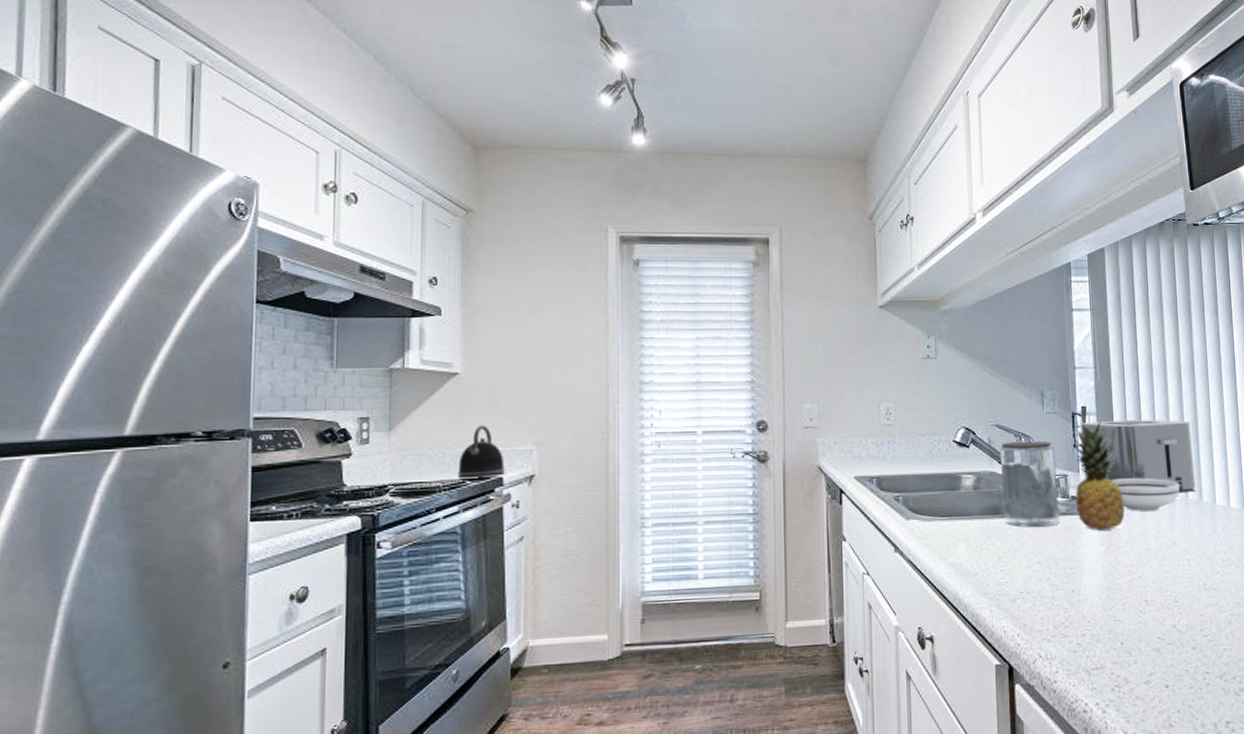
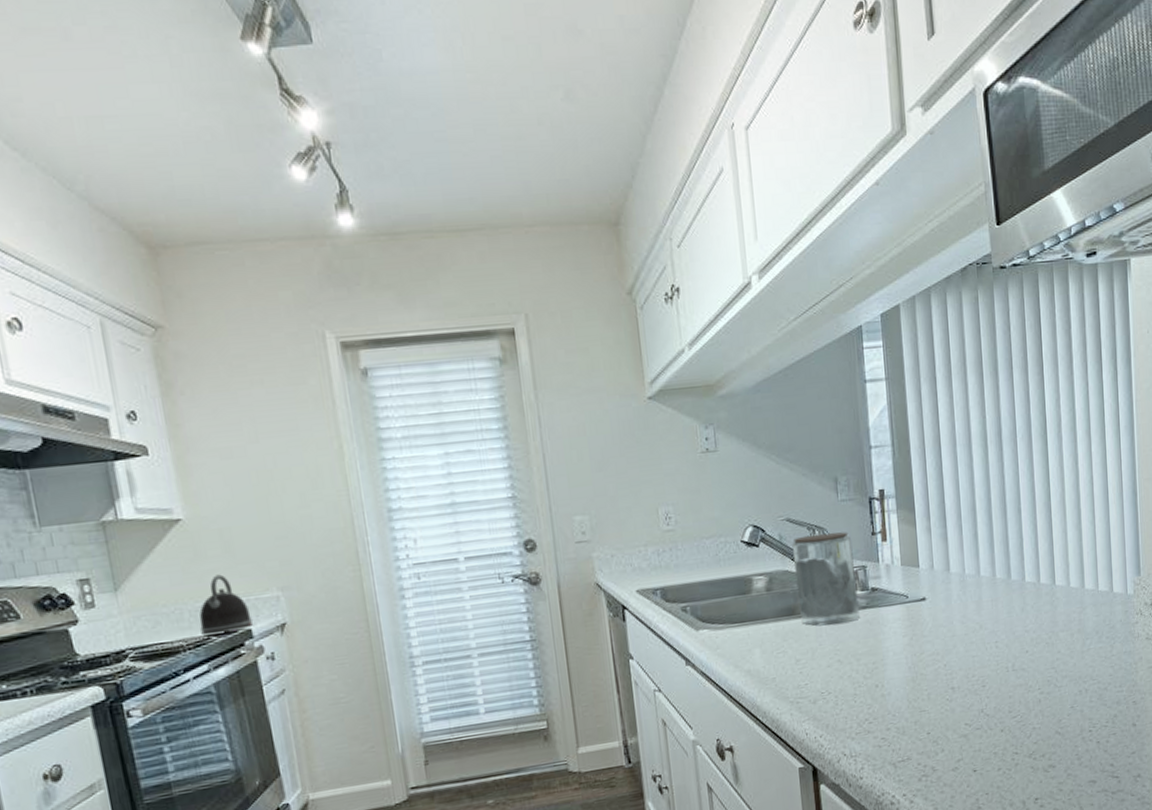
fruit: present [1073,420,1125,530] -> none [872,503,929,621]
toaster: present [1081,419,1197,494] -> none [879,494,1005,574]
bowl: present [1112,478,1180,511] -> none [914,560,987,597]

